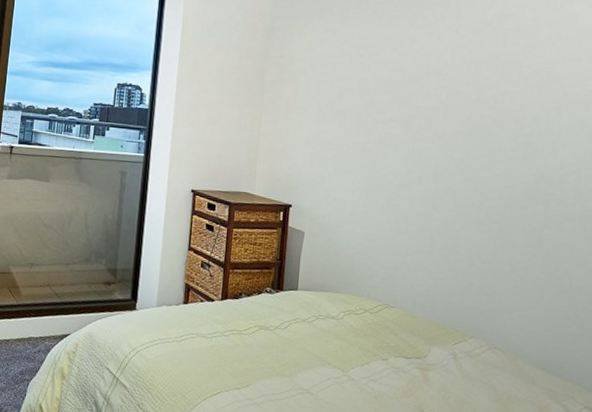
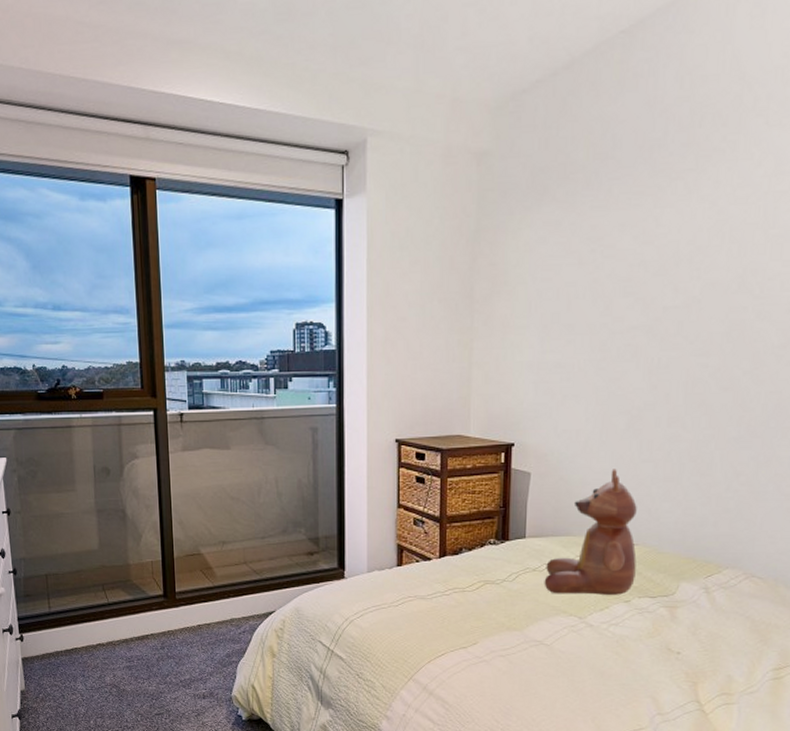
teddy bear: none [312,236,394,353] -> present [544,469,637,595]

